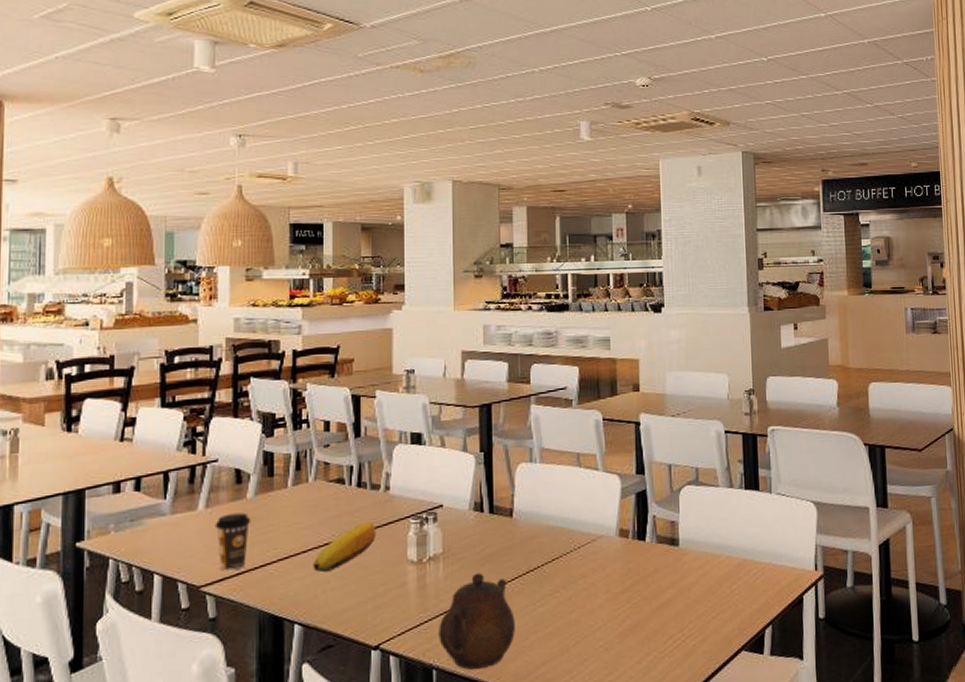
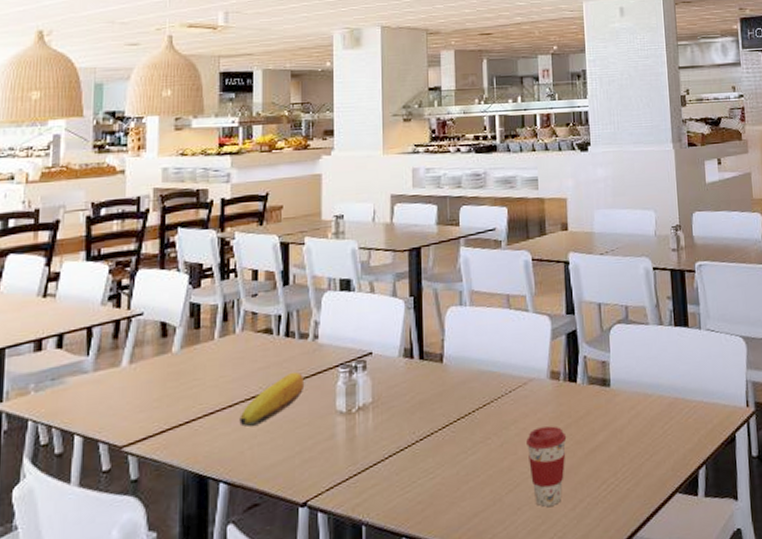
coffee cup: present [215,512,252,571] -> none [138,367,177,430]
teapot: present [439,573,515,670] -> none [368,421,446,524]
coffee cup: none [594,582,635,659] -> present [526,426,567,507]

